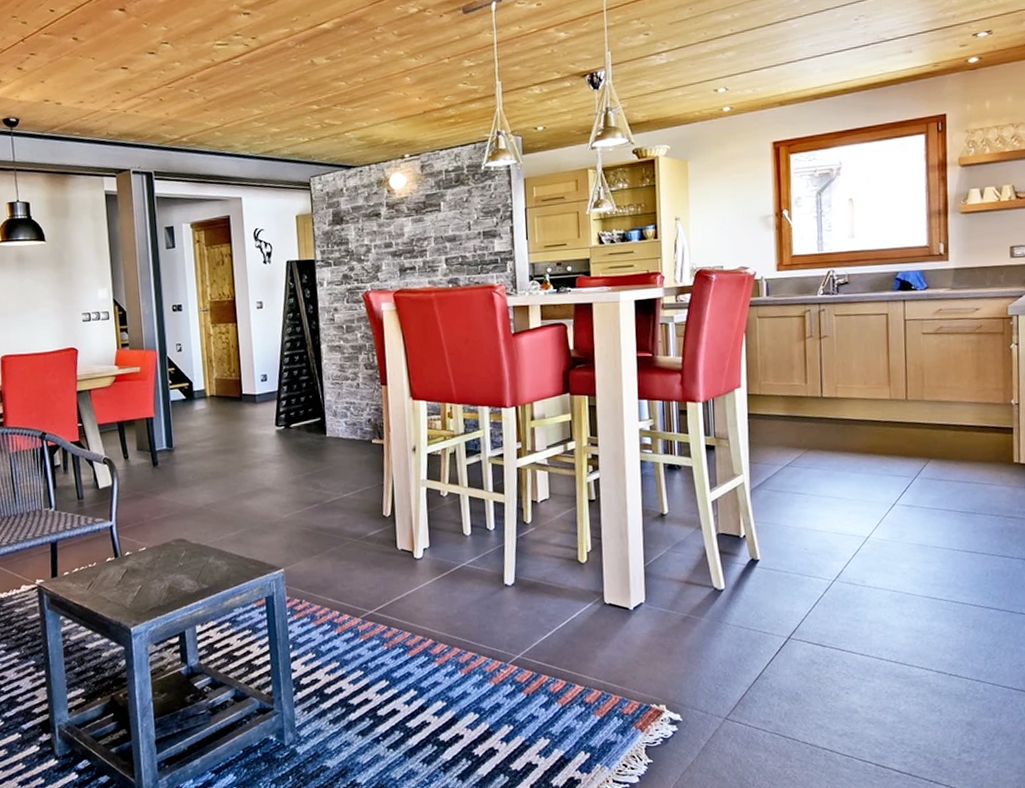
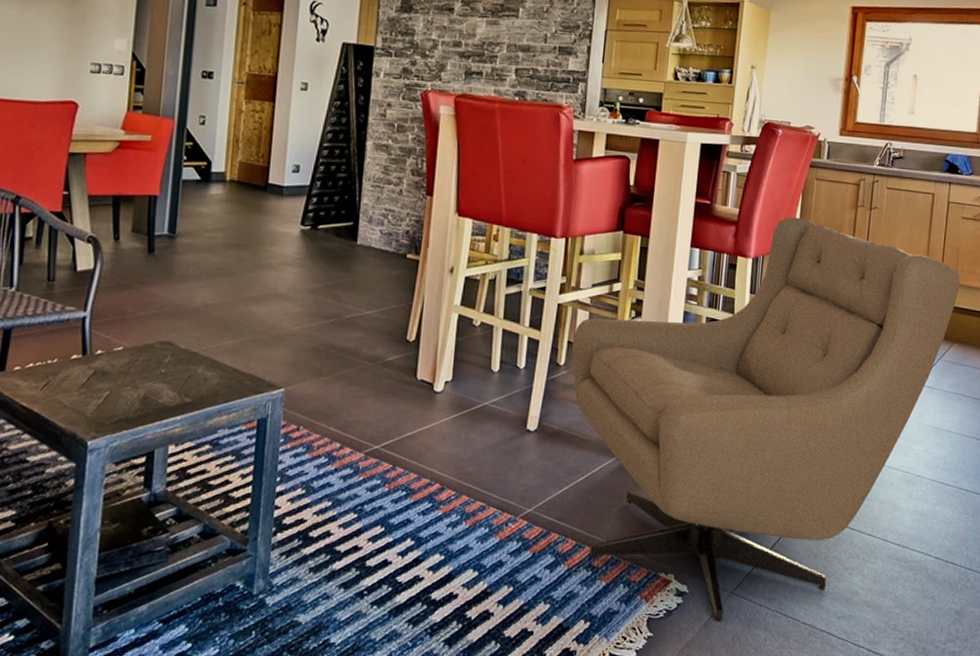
armchair: none [535,356,929,747] -> present [571,216,961,623]

